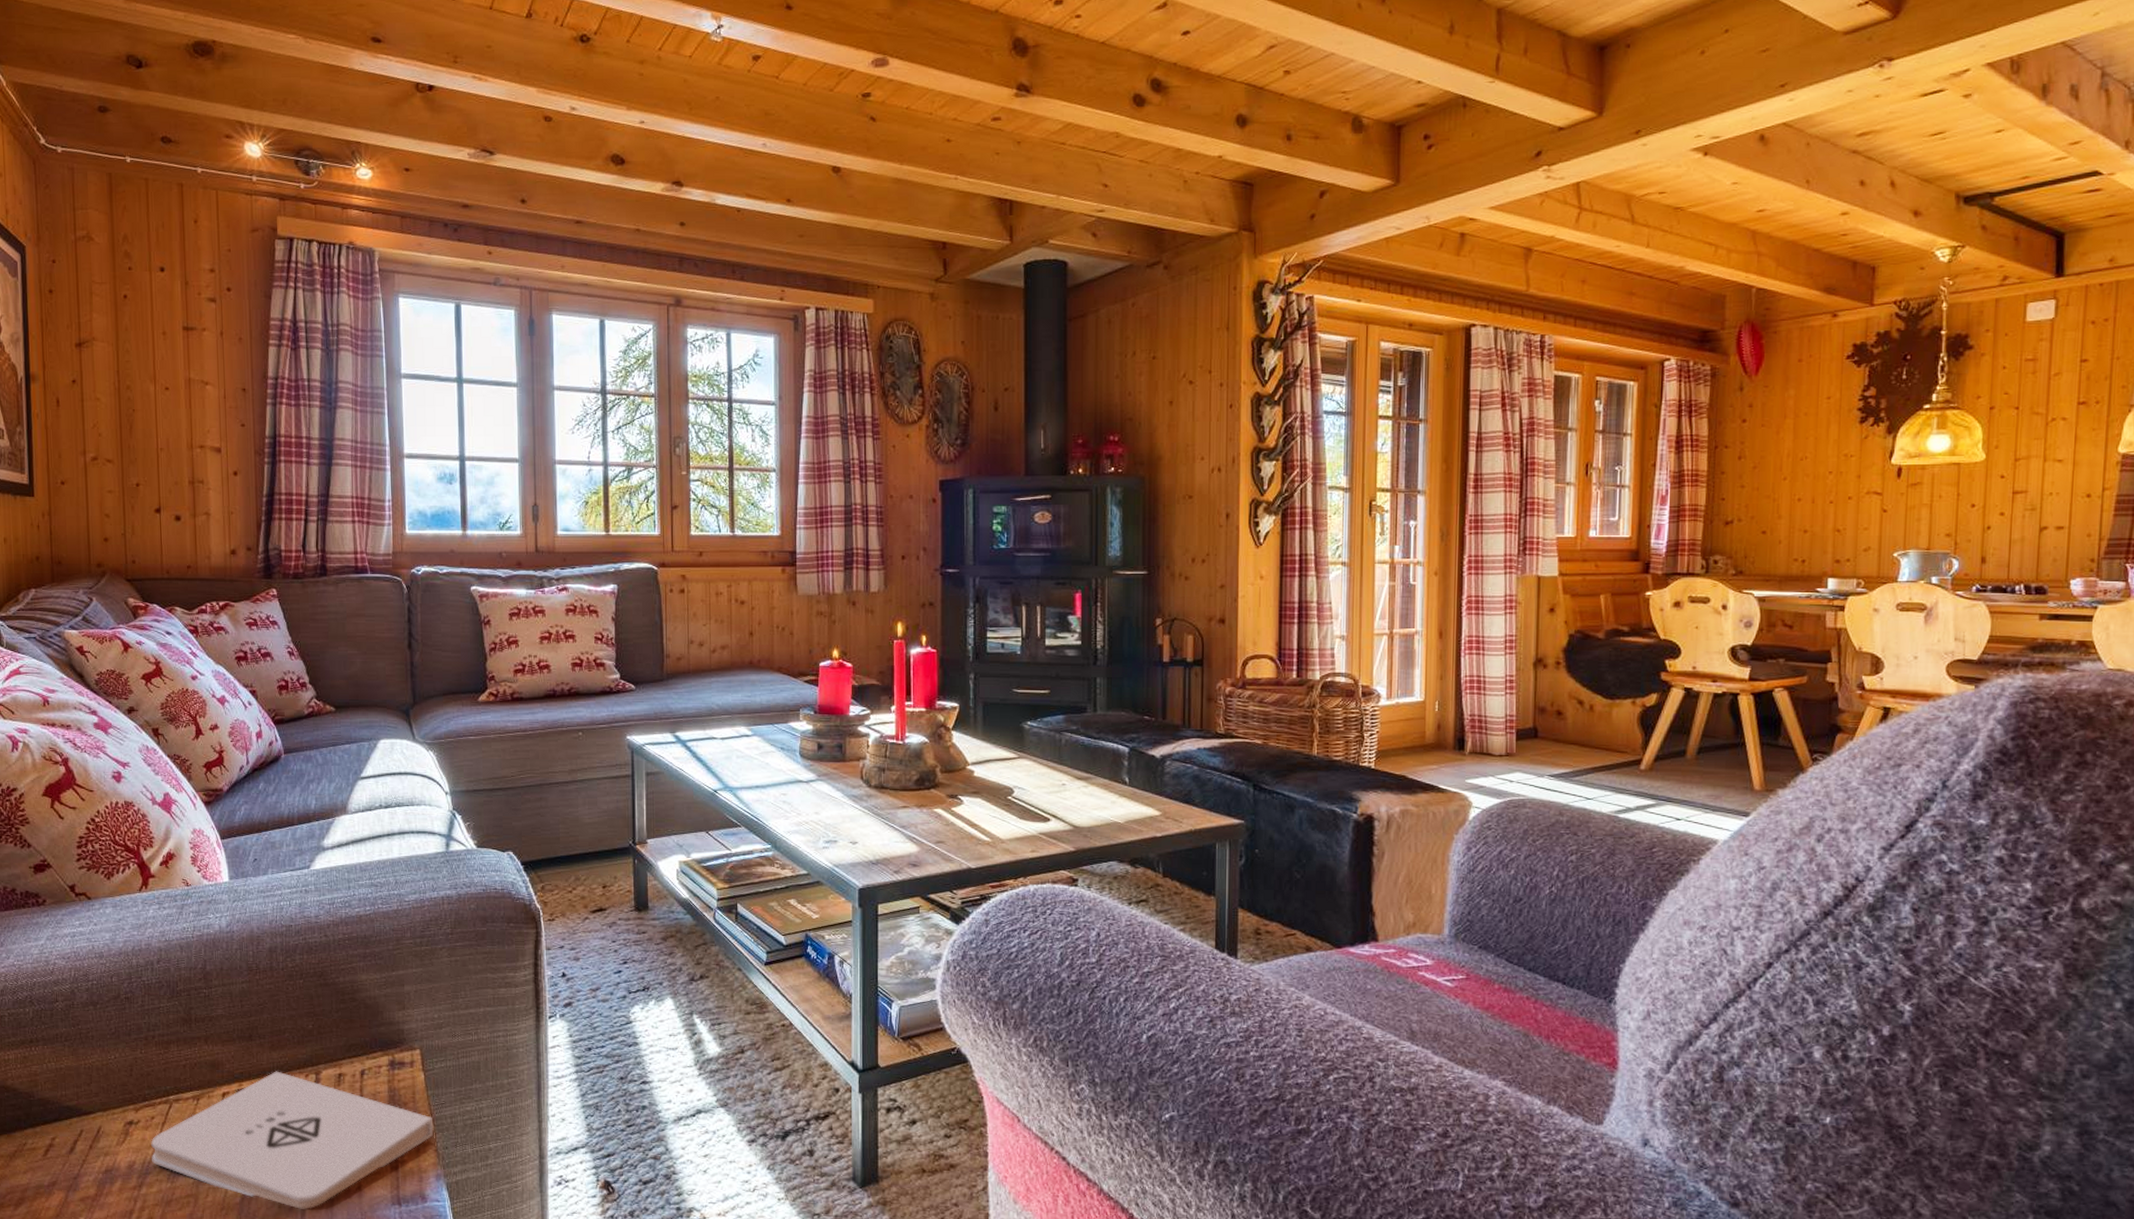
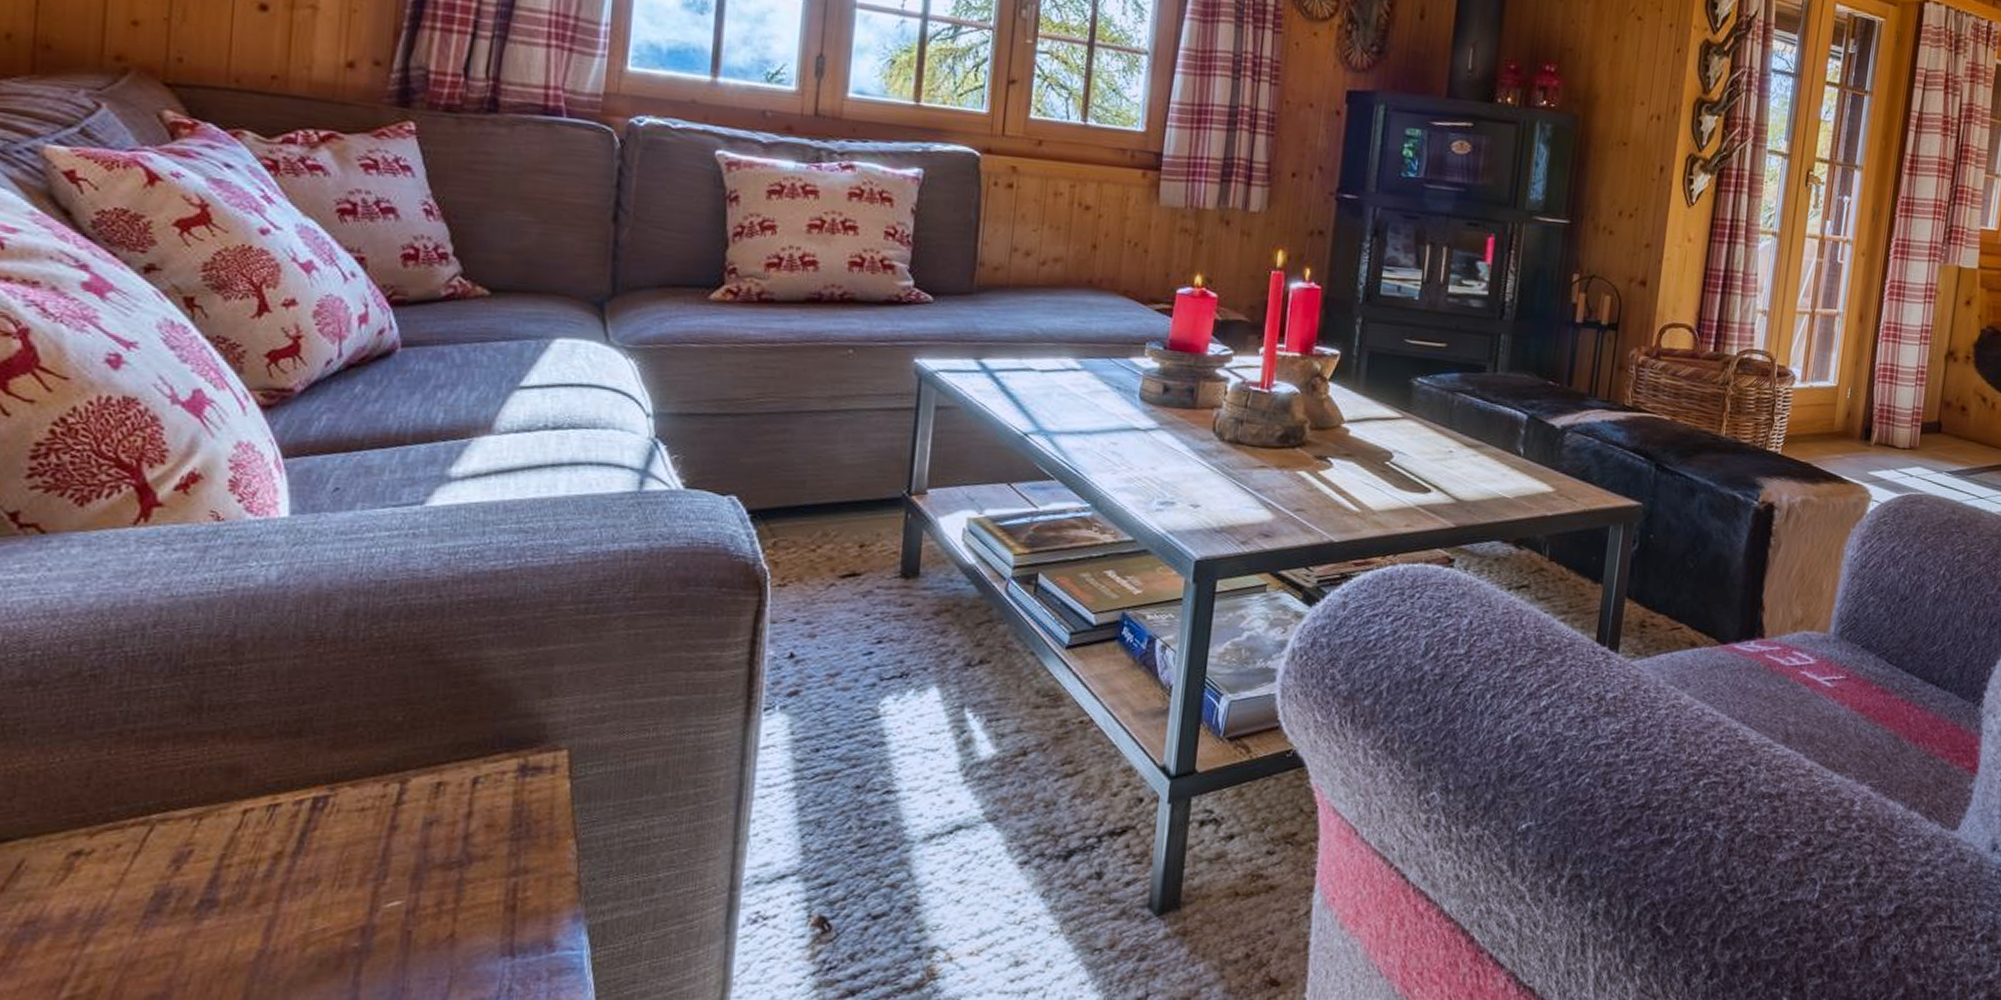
notepad: present [151,1071,433,1209] -> none [109,779,576,967]

